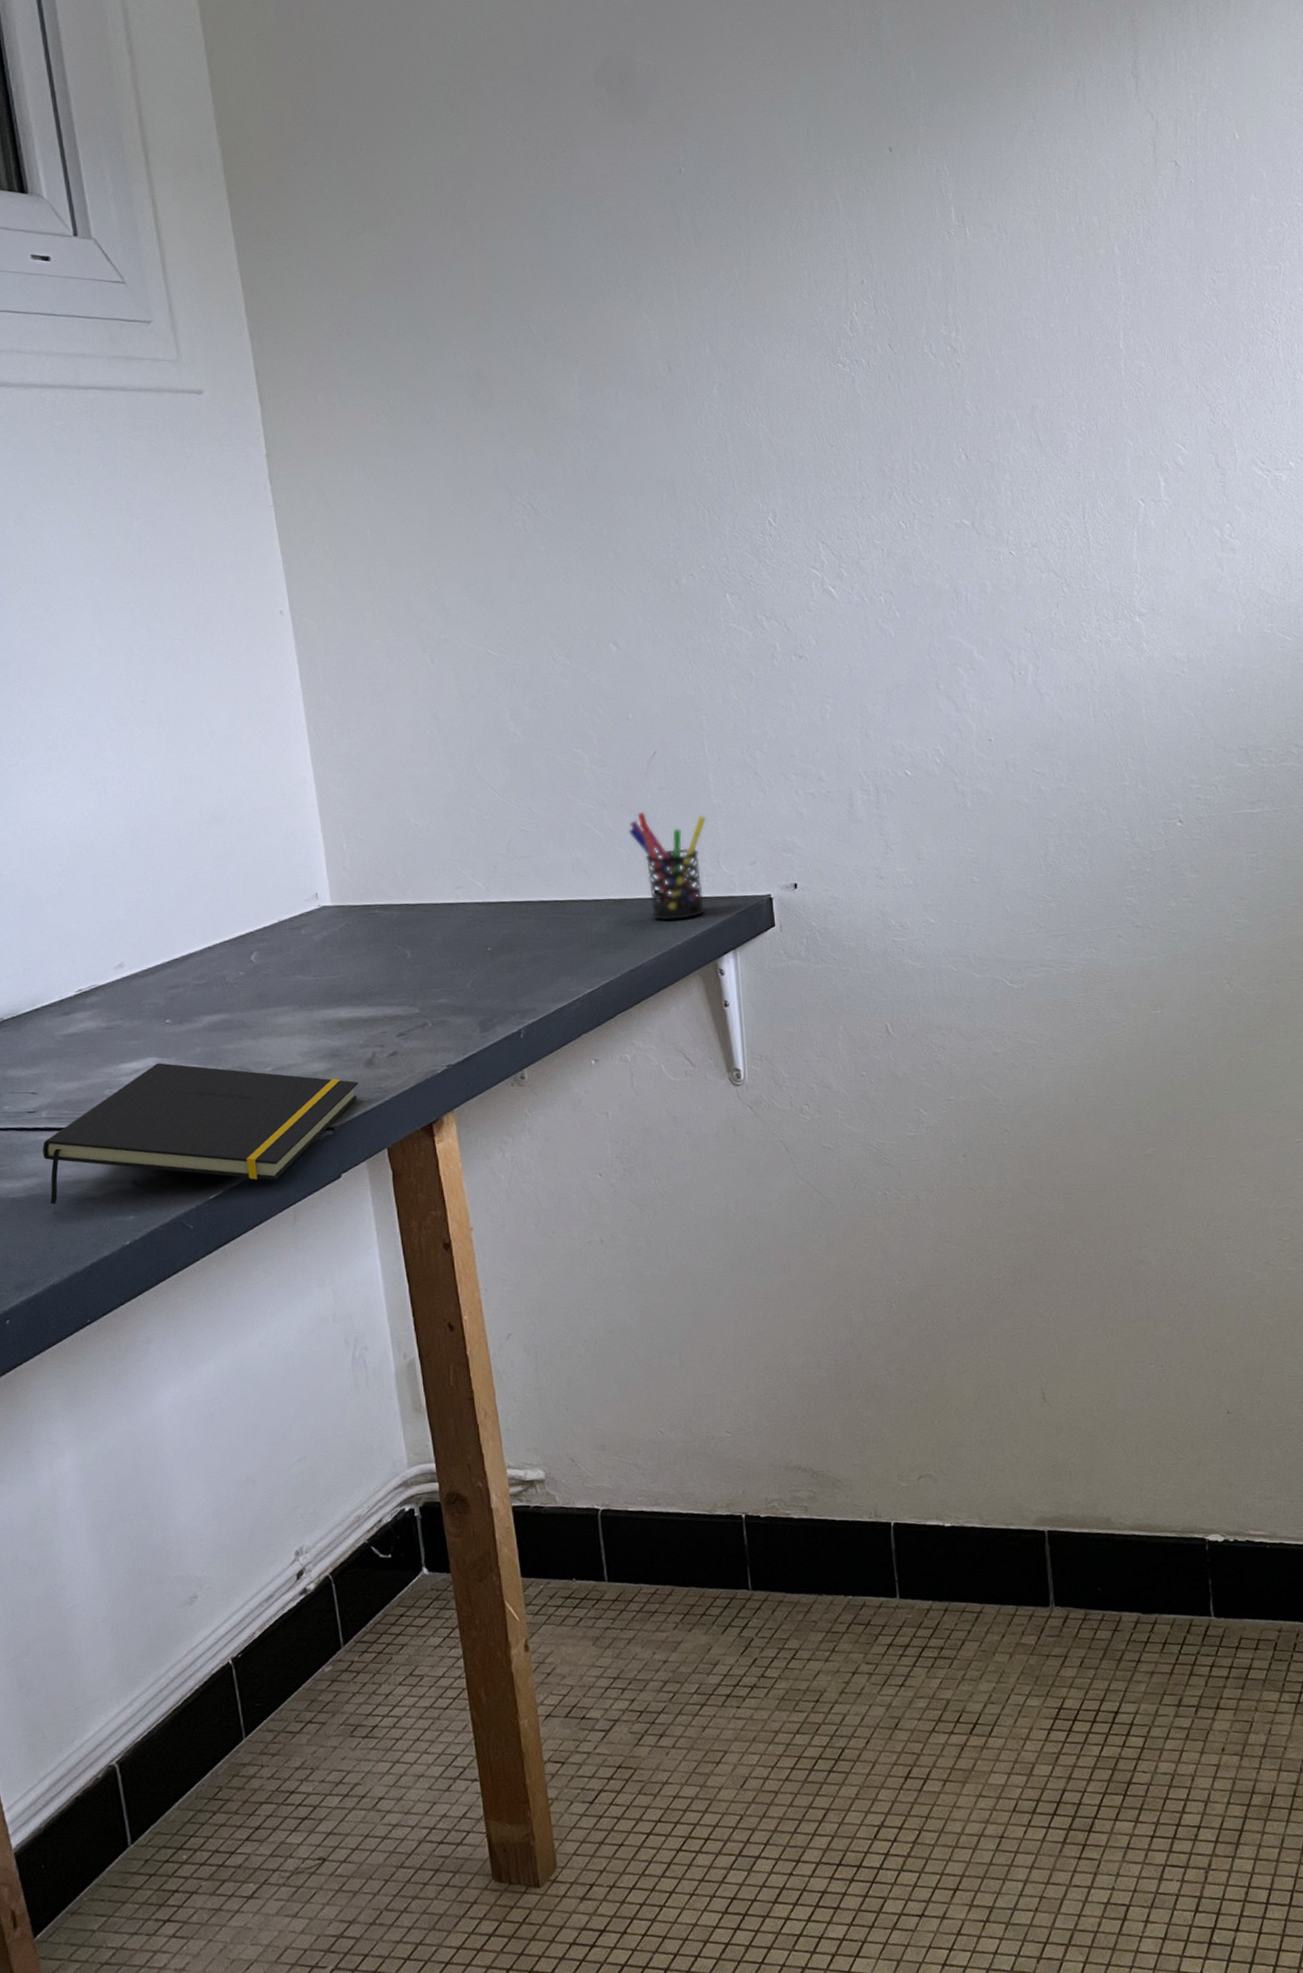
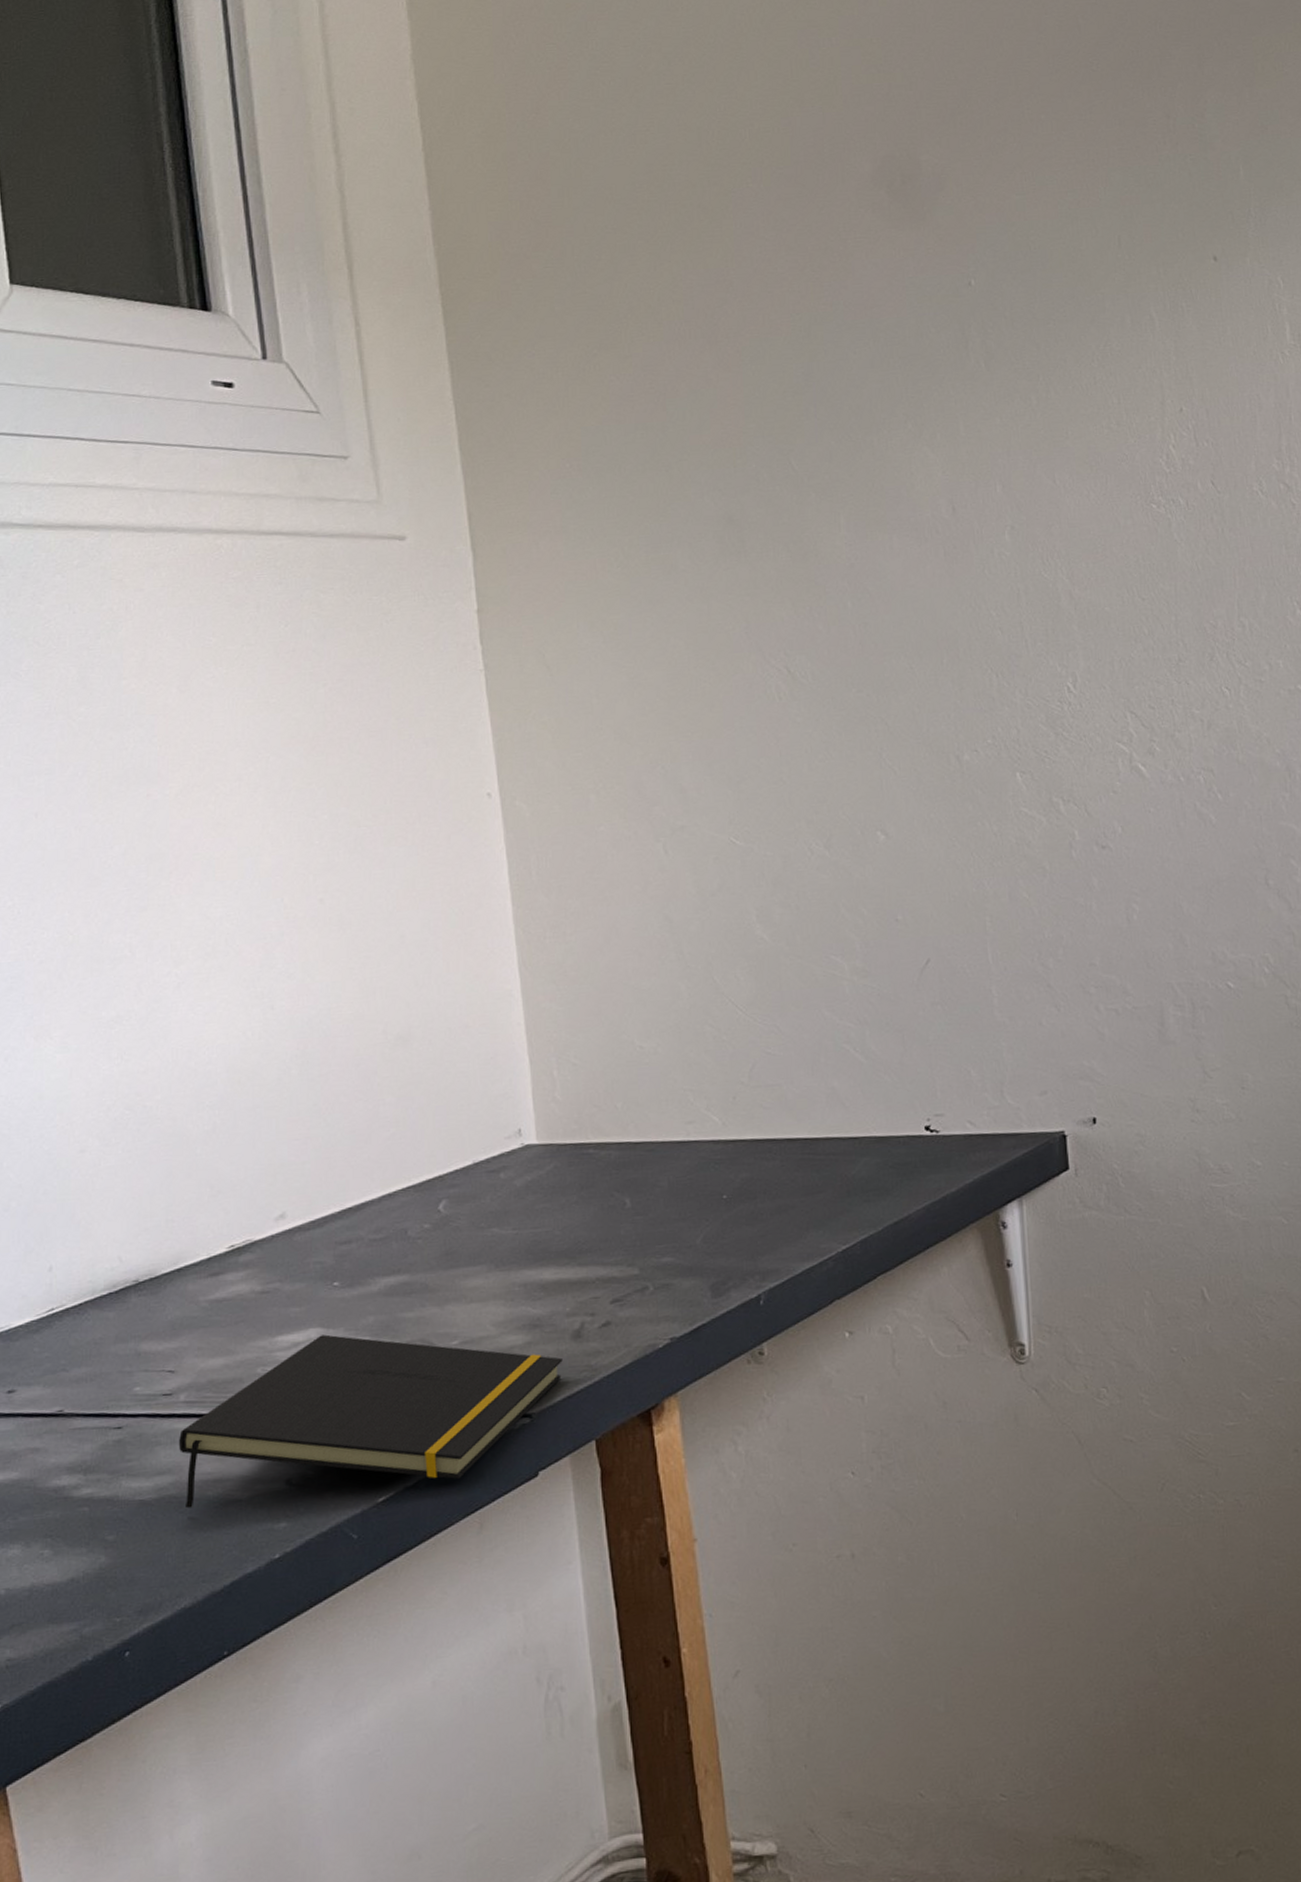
pen holder: present [628,812,707,921] -> none [894,1032,989,1163]

